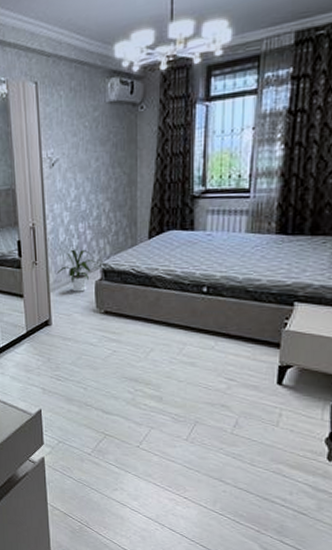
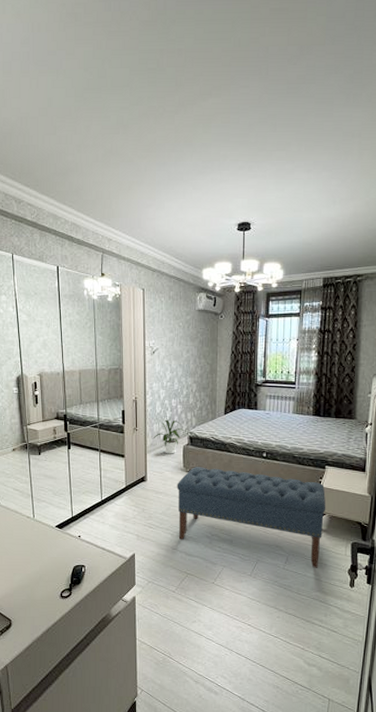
bench: none [88,307,294,435] -> present [177,467,326,568]

